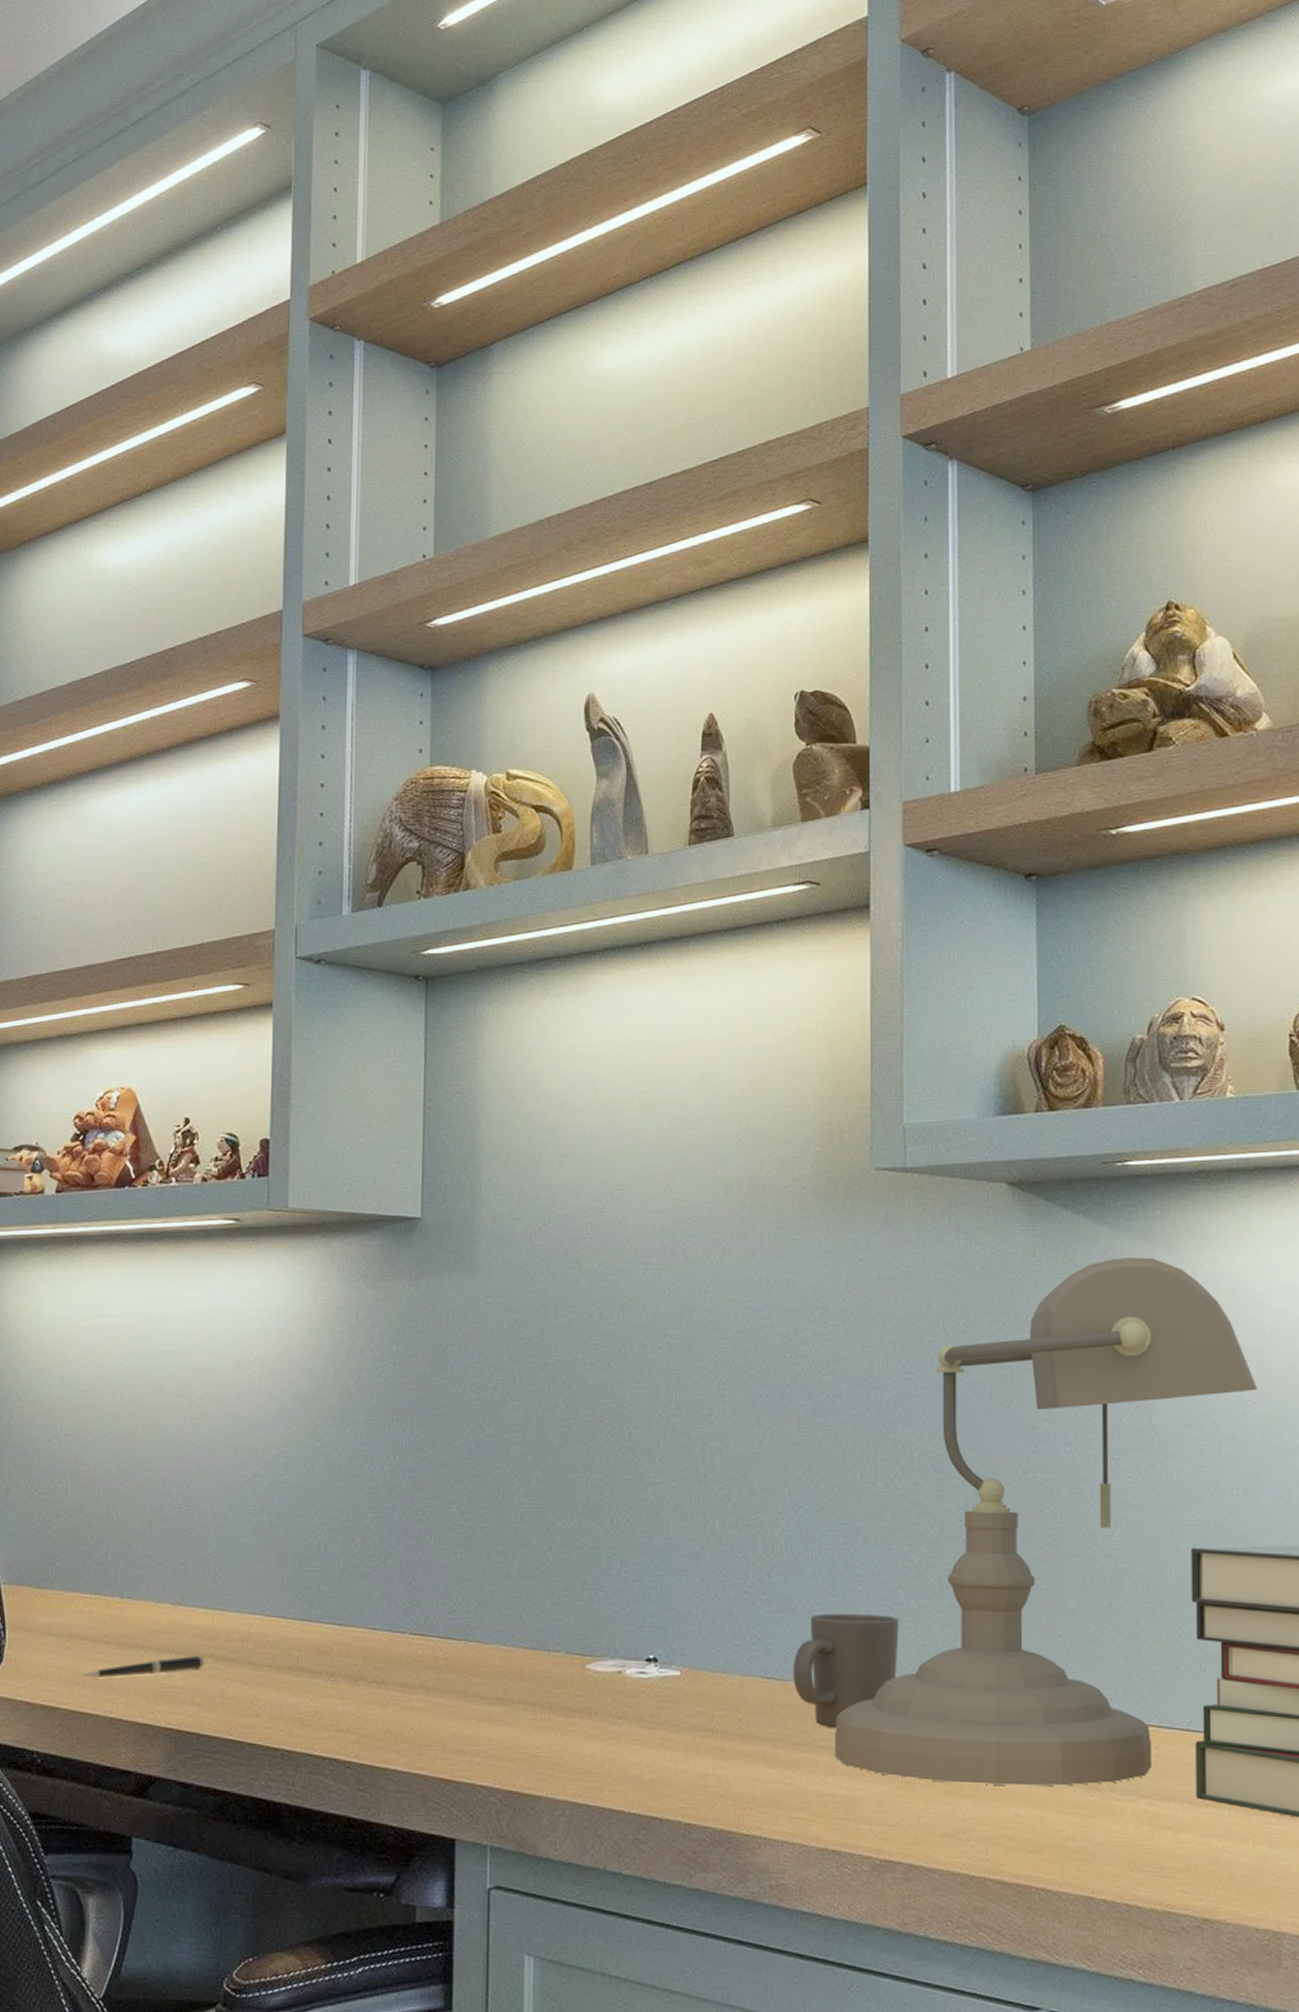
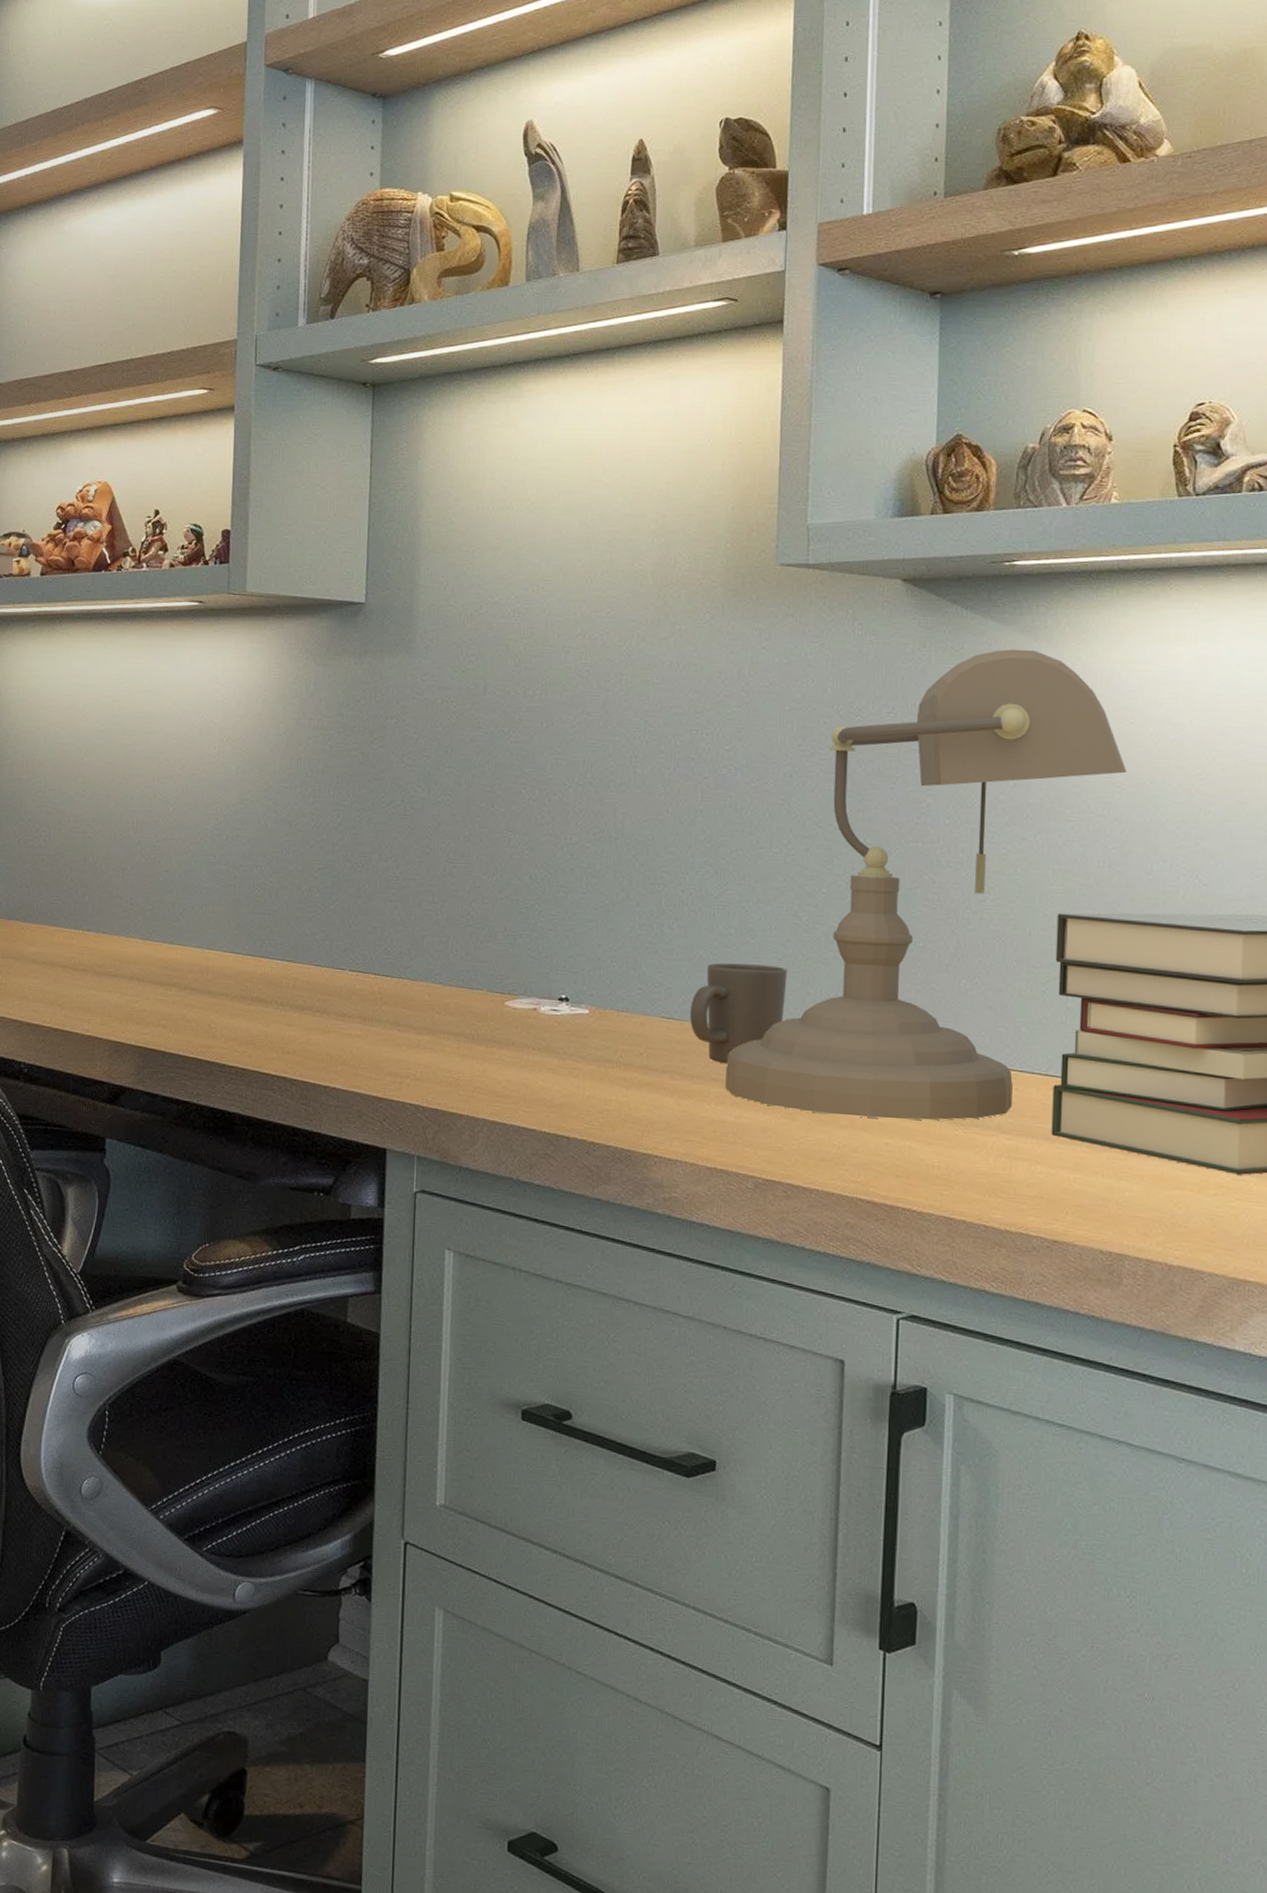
pen: present [80,1655,205,1678] -> none [61,984,169,1001]

